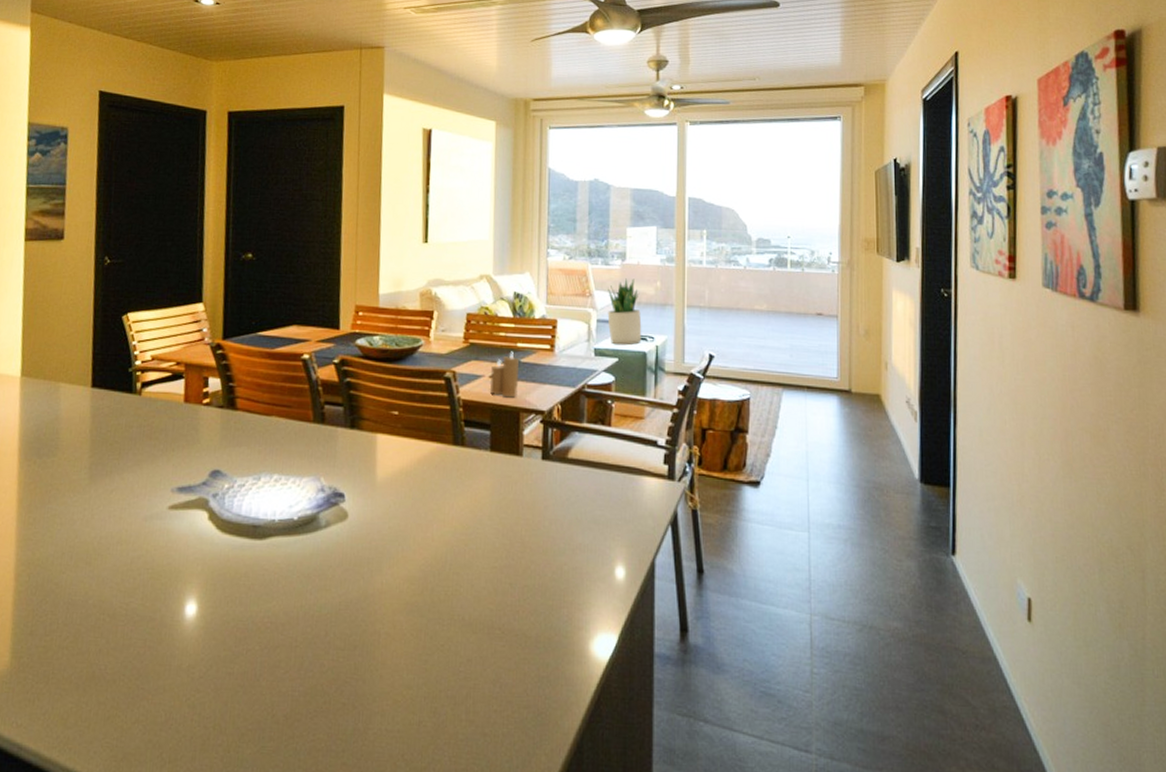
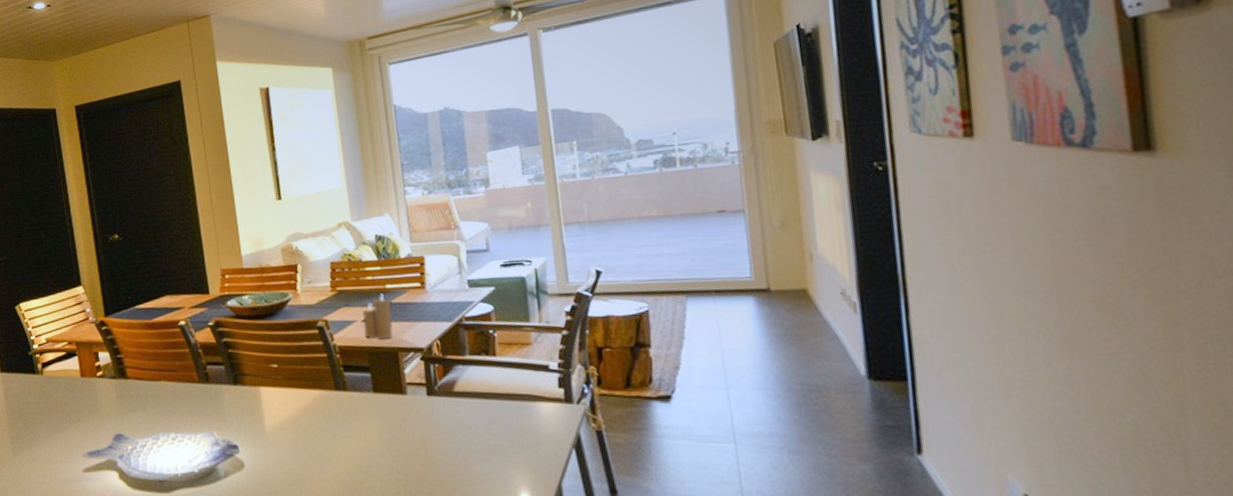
planter: present [607,278,642,345] -> none [474,203,518,274]

